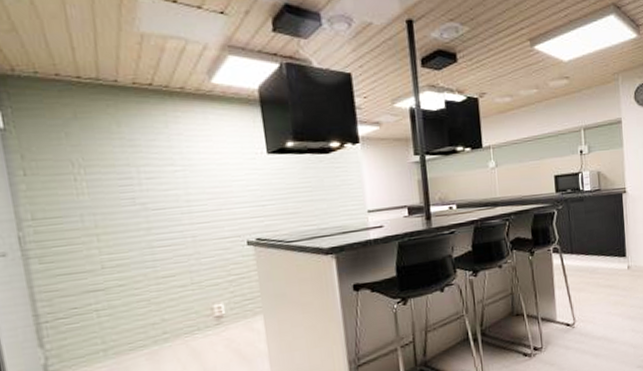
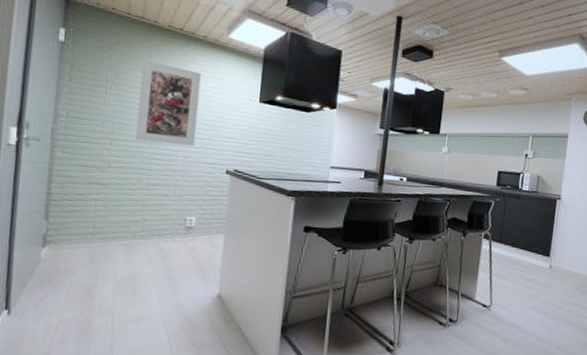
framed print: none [112,130,201,230] -> present [135,59,202,147]

